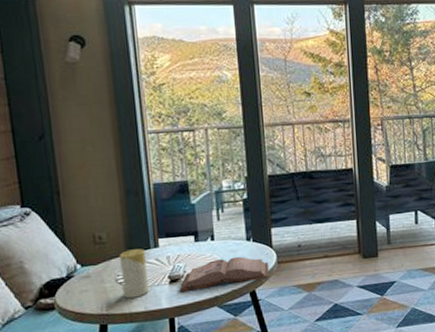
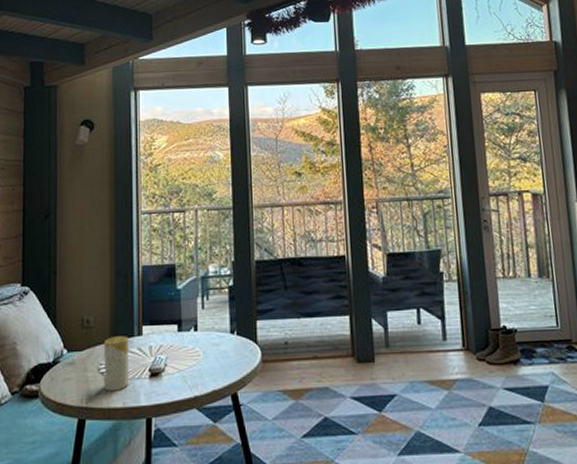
hardback book: present [179,256,269,292] -> none [159,351,252,388]

